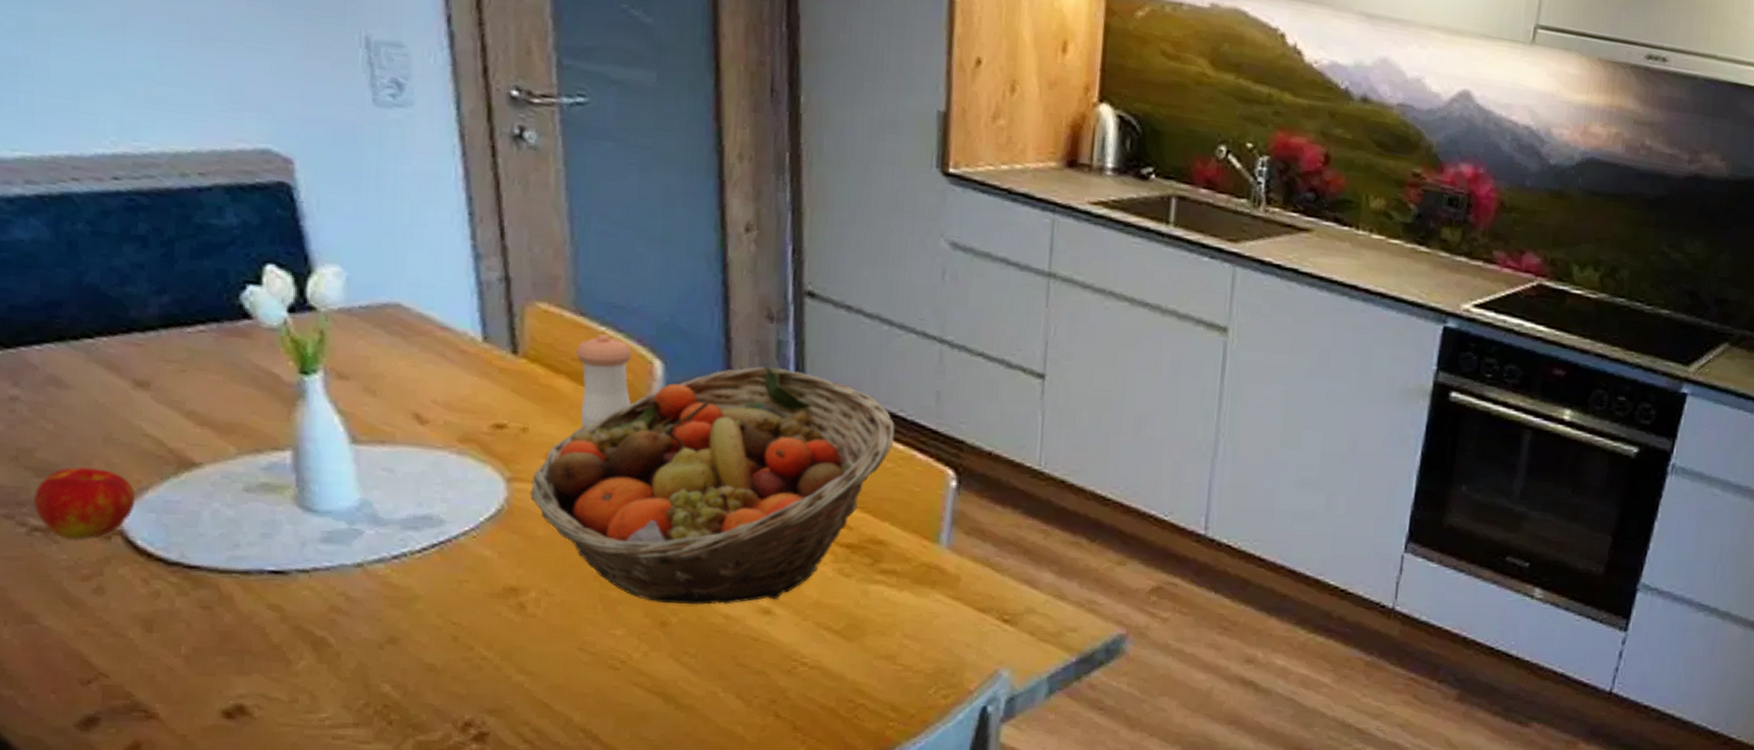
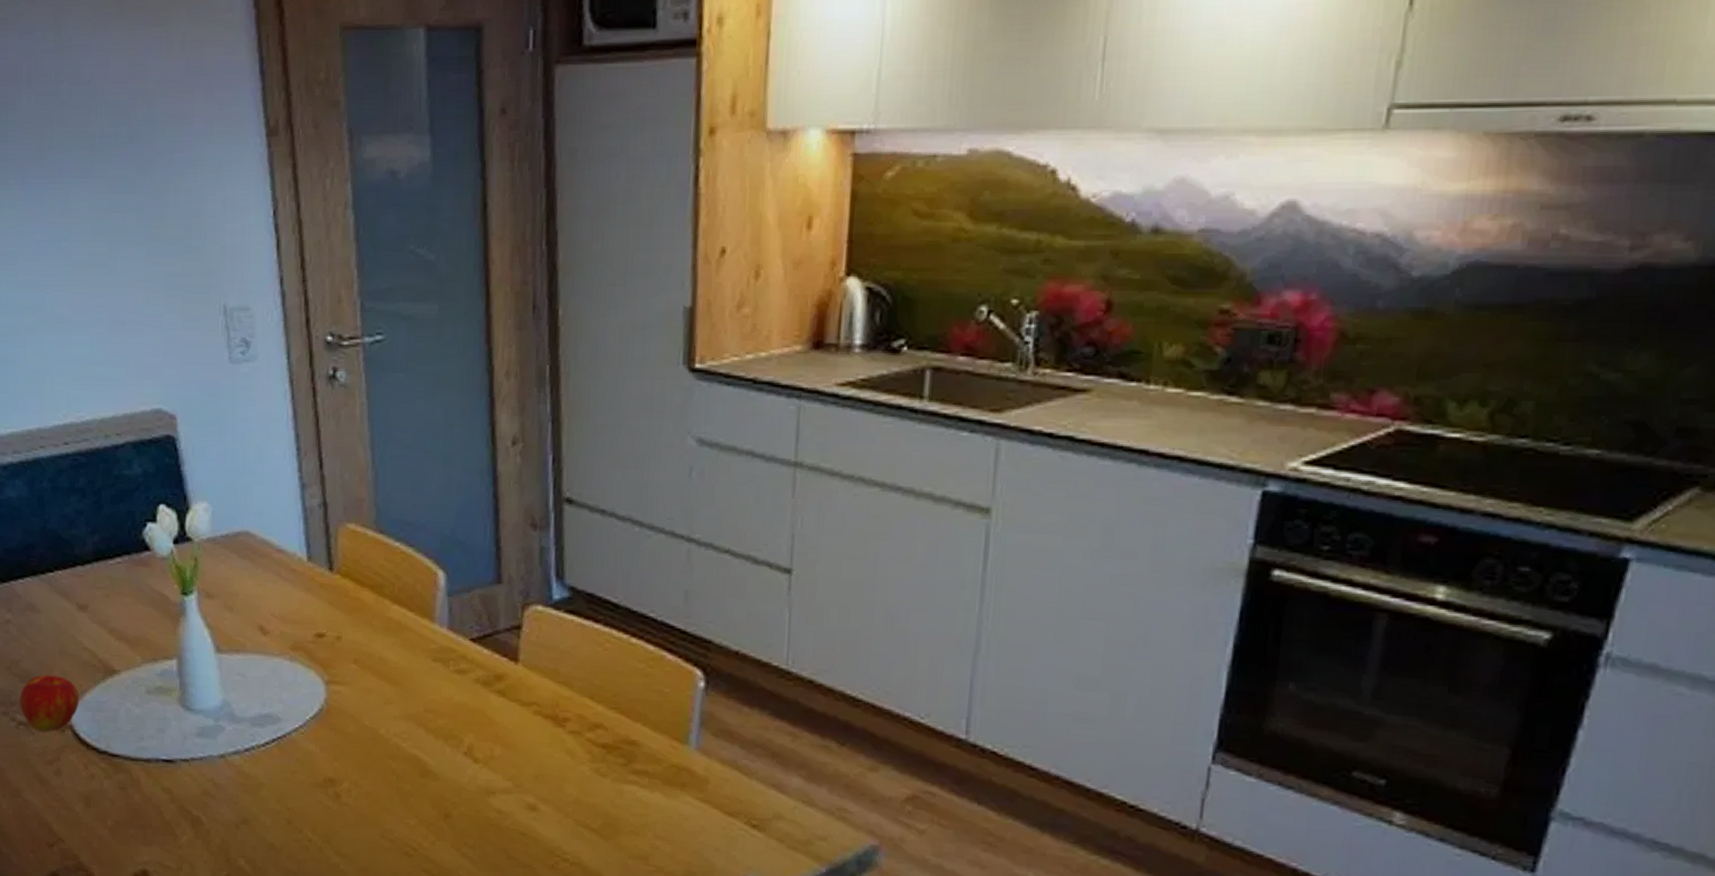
fruit basket: present [530,366,895,605] -> none [343,572,646,800]
pepper shaker: present [575,334,633,427] -> none [376,550,421,635]

